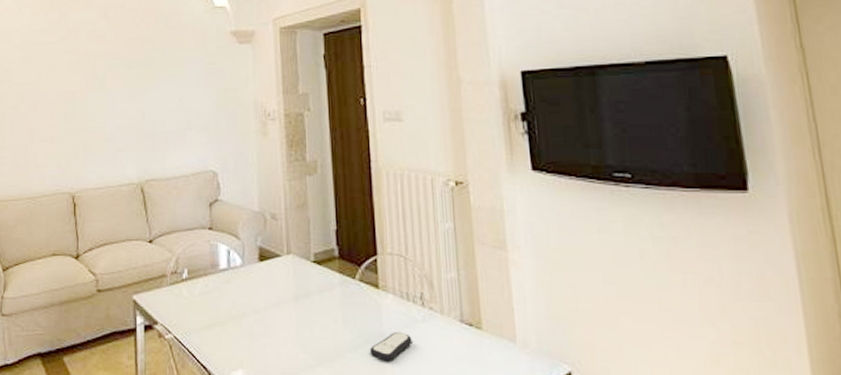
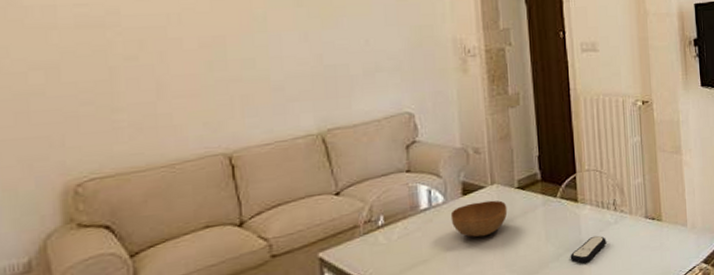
bowl: none [247,270,303,309] -> present [450,200,508,237]

